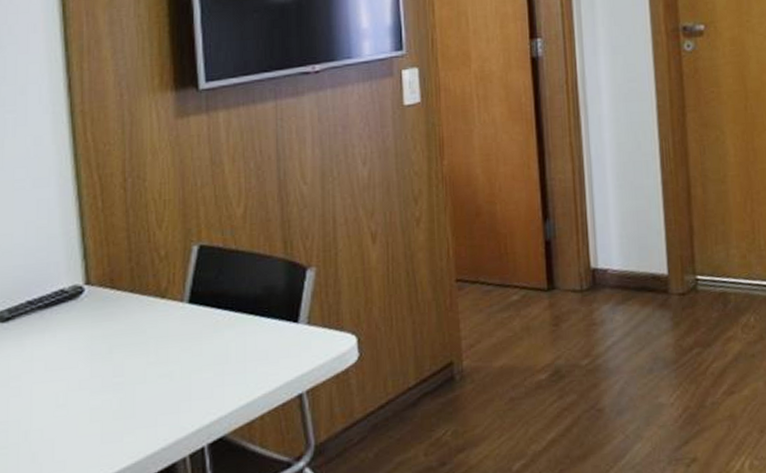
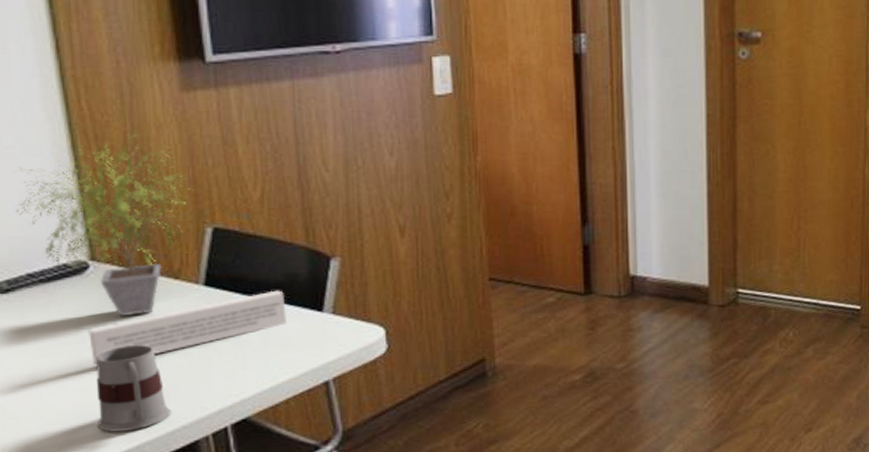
potted plant: none [22,156,183,339] -> present [16,129,194,317]
book: none [79,303,264,390] -> present [88,290,287,366]
mug: none [80,366,152,458] -> present [96,345,172,432]

